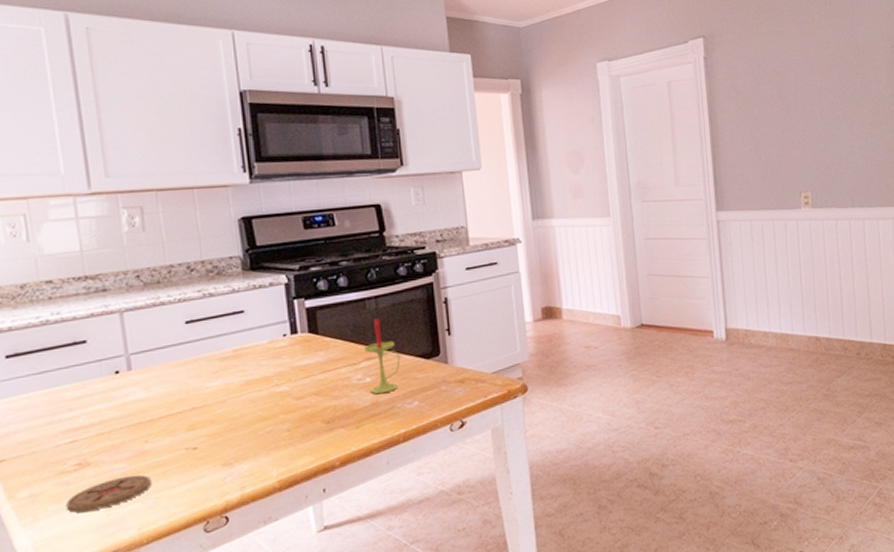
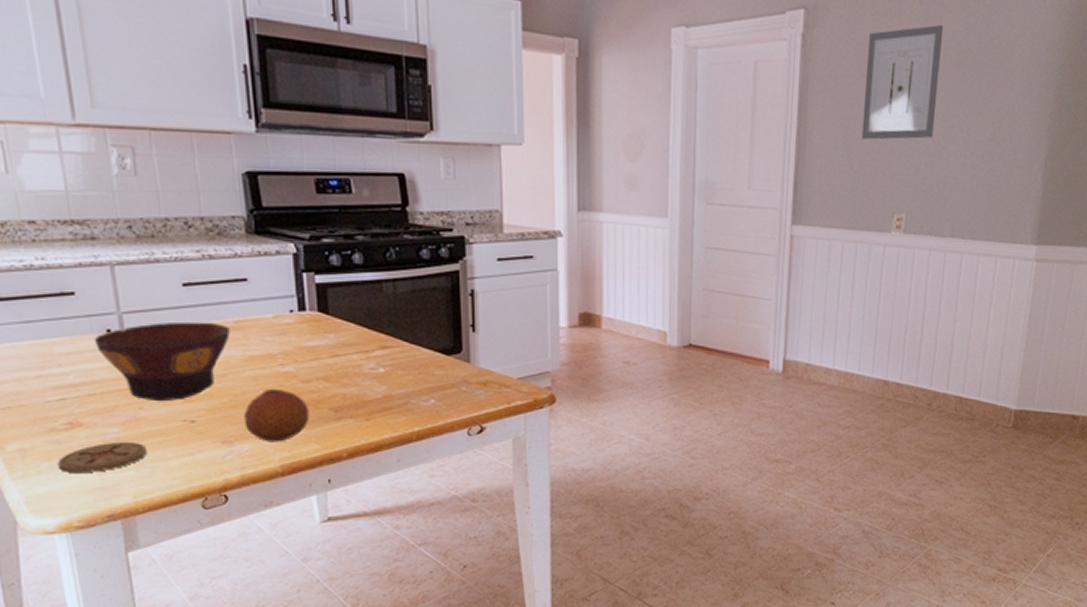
bowl: none [103,353,229,434] -> present [93,321,230,402]
fruit: none [243,408,304,460] -> present [244,388,310,442]
candle: present [363,318,401,394] -> none [378,304,418,387]
wall art: none [758,38,823,135] -> present [861,24,944,140]

